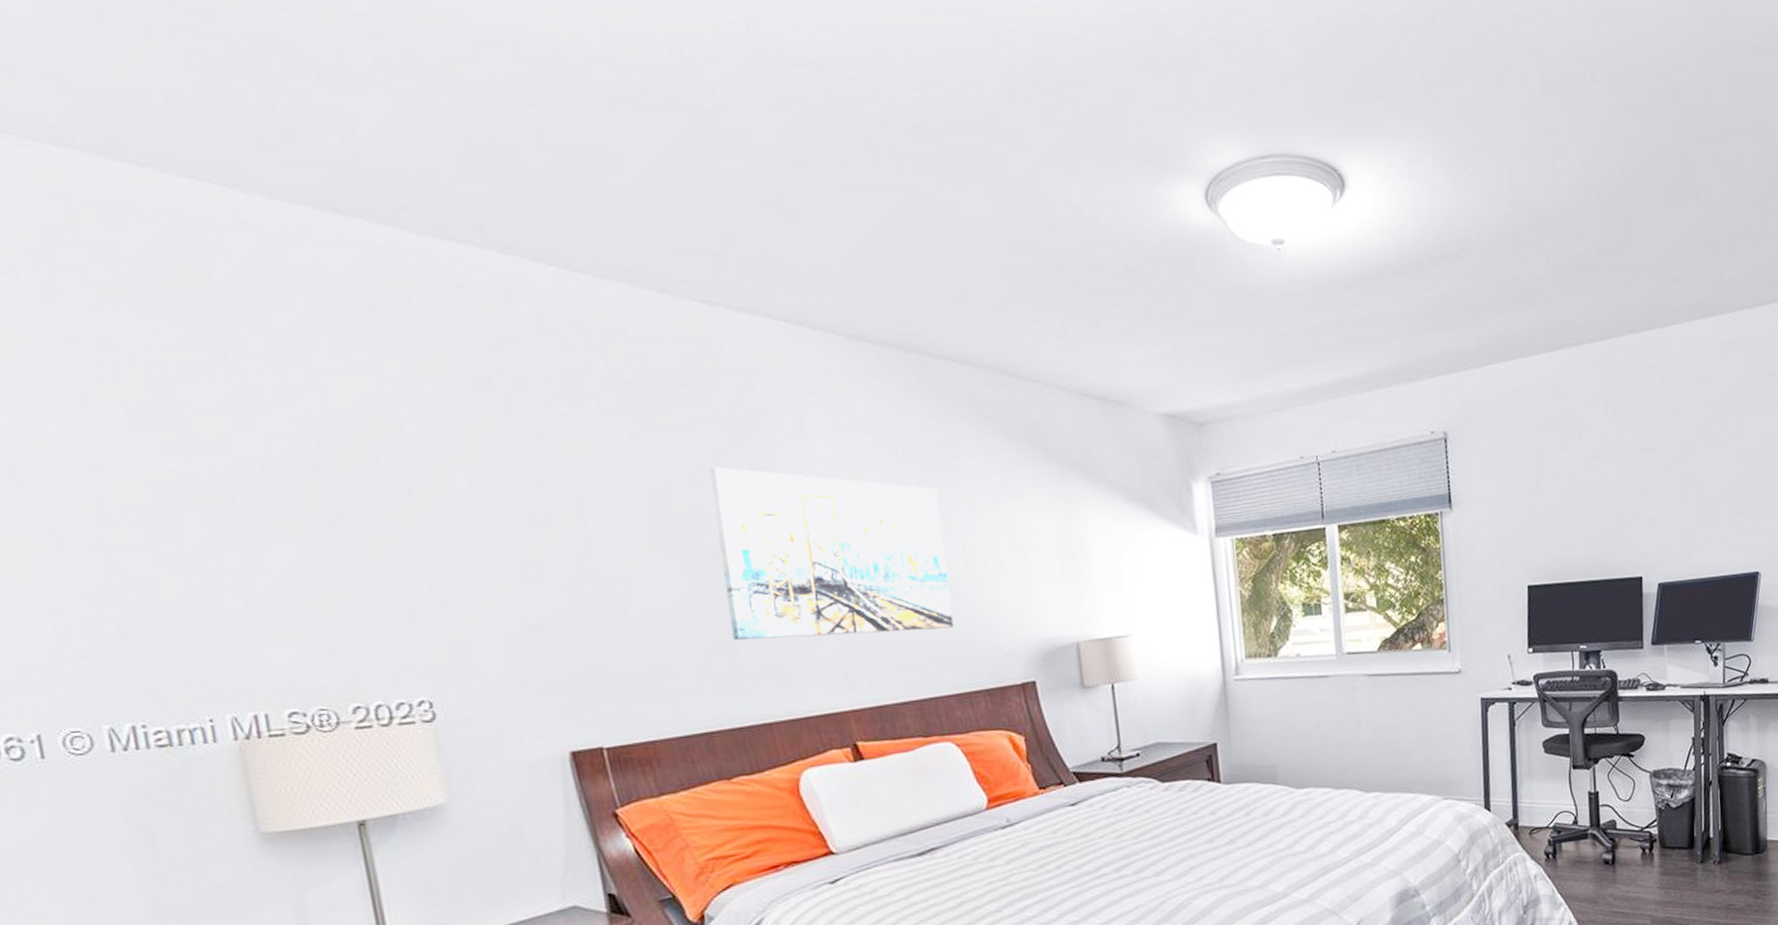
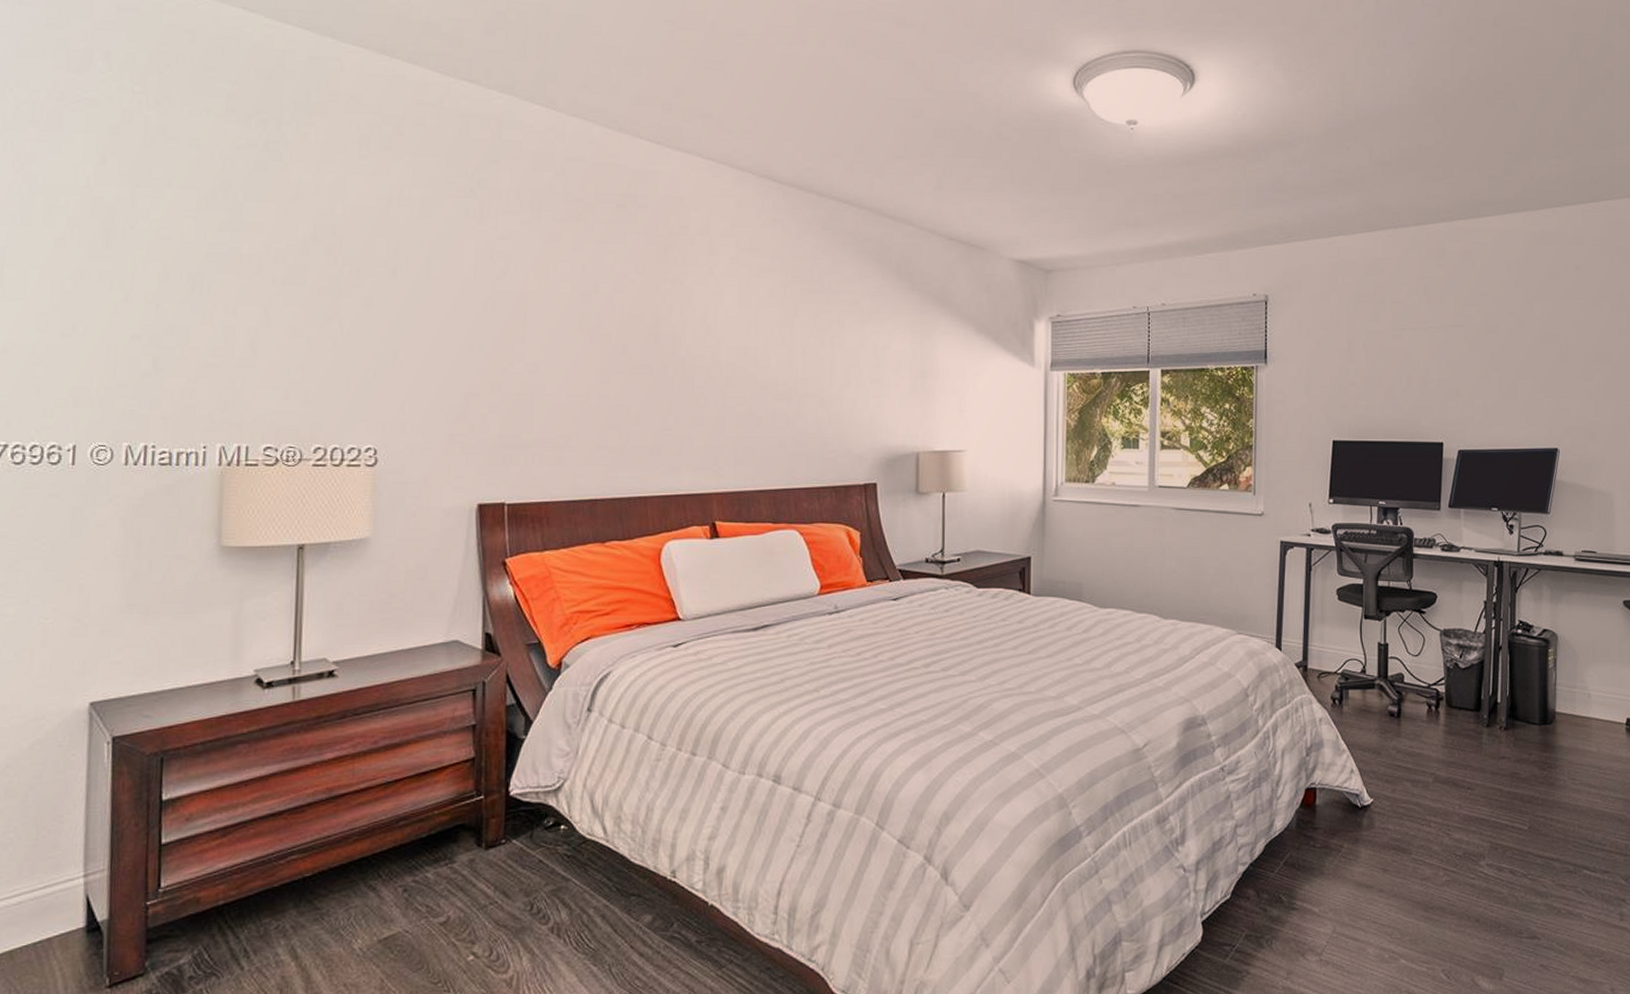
wall art: present [710,466,954,640] -> none [627,274,815,428]

